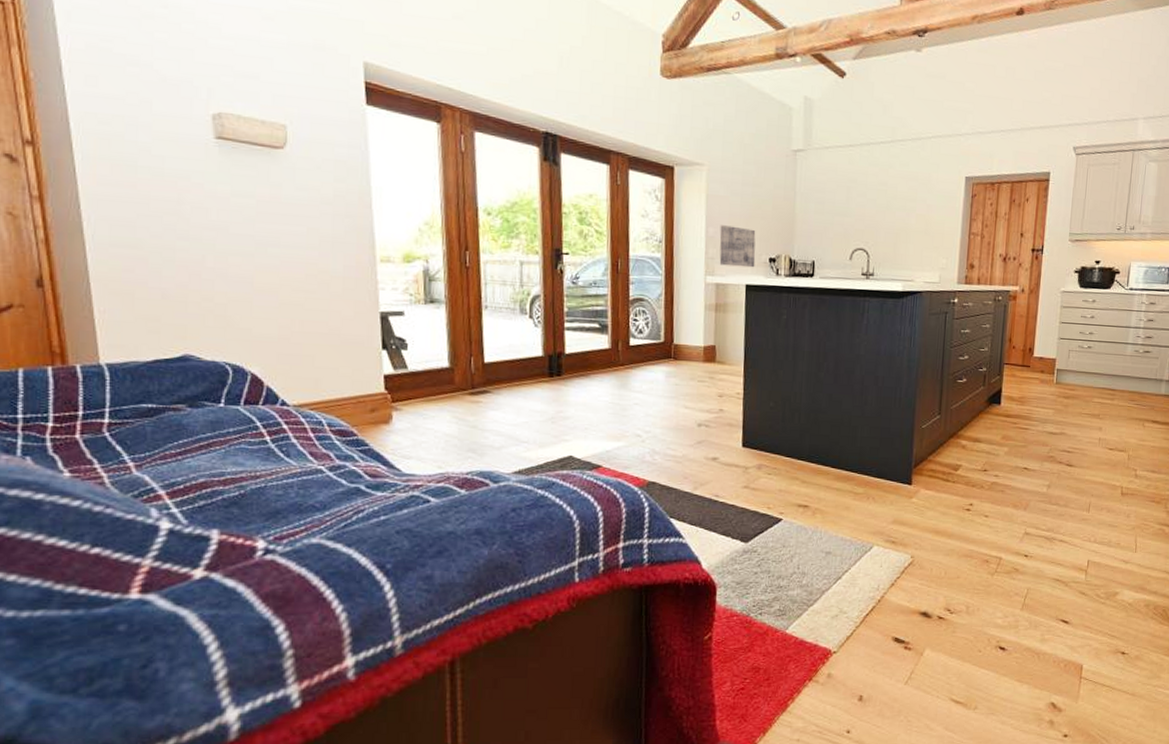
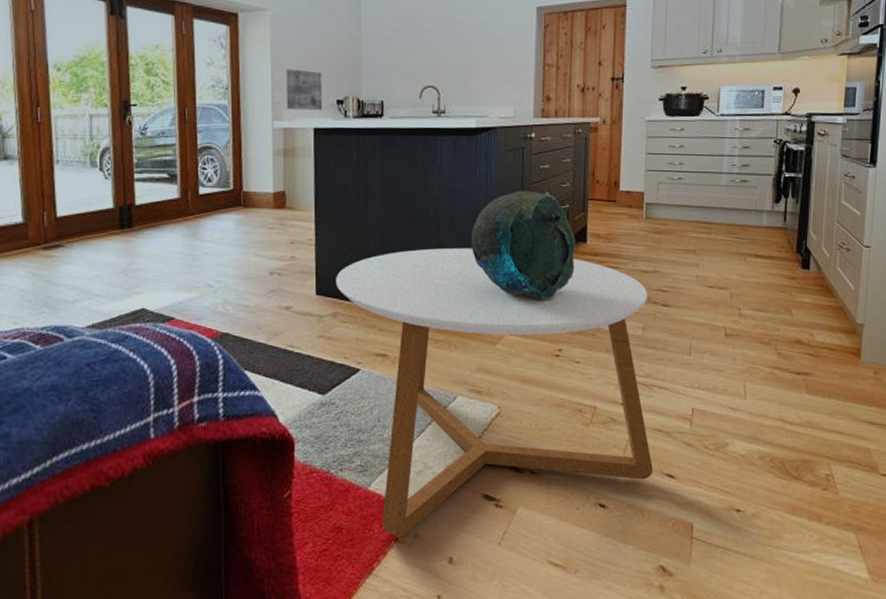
coffee table: none [762,405,1055,677] -> present [336,247,654,538]
decorative bowl: none [892,353,991,458] -> present [471,190,576,301]

